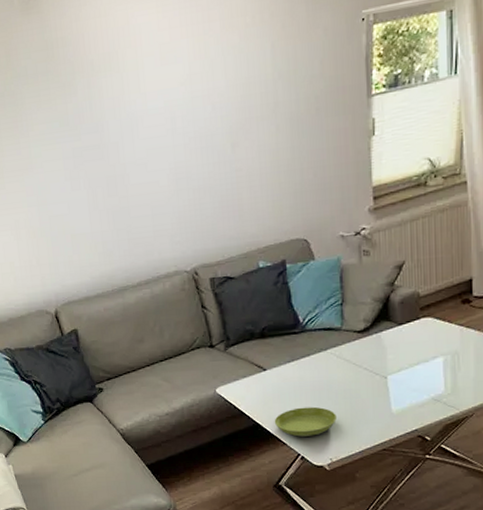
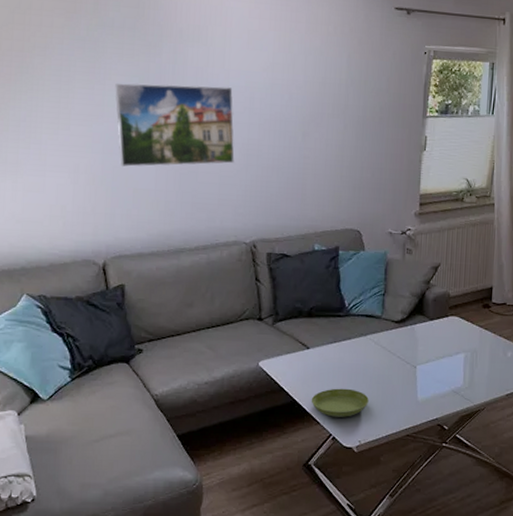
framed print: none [38,111,164,215] -> present [115,83,235,167]

